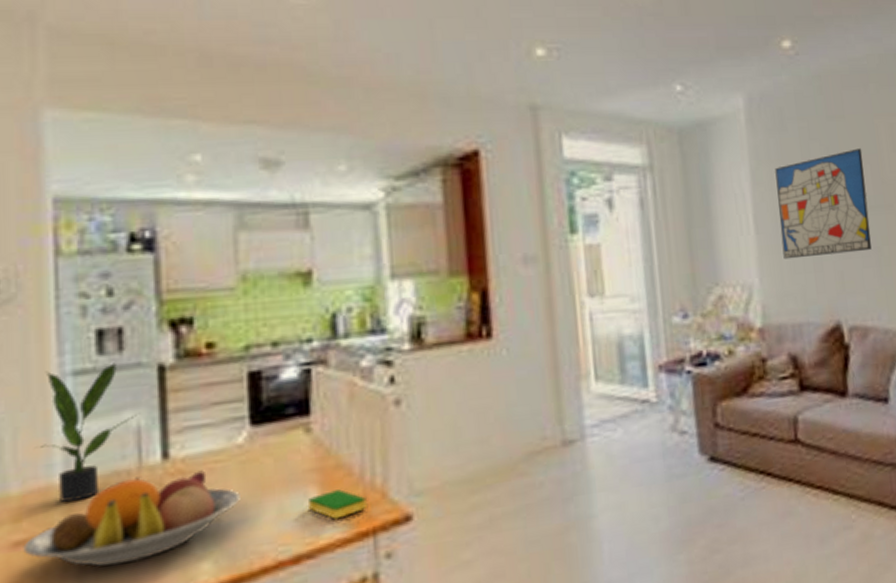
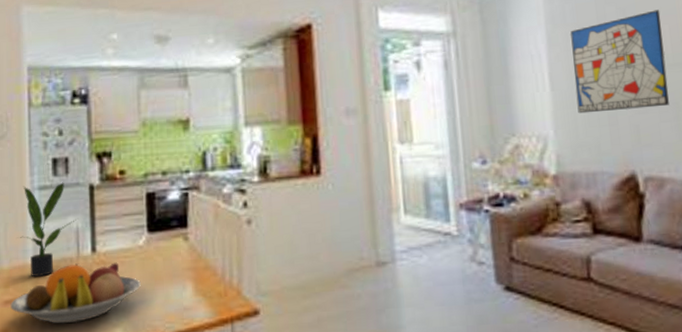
dish sponge: present [309,489,368,520] -> none [186,285,228,308]

